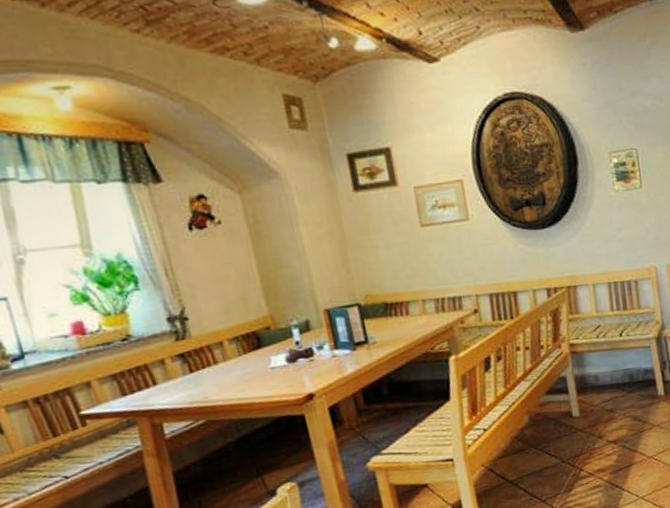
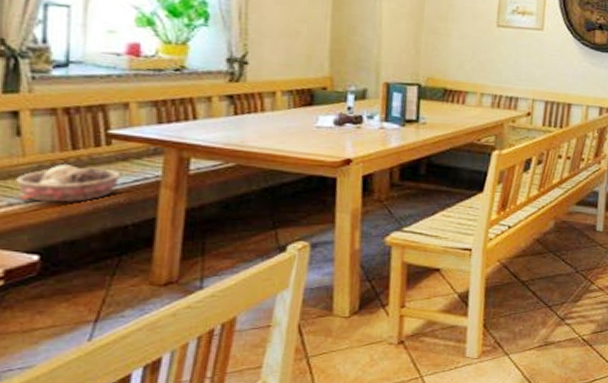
decorative basket: none [13,449,105,493] -> present [16,164,122,202]

